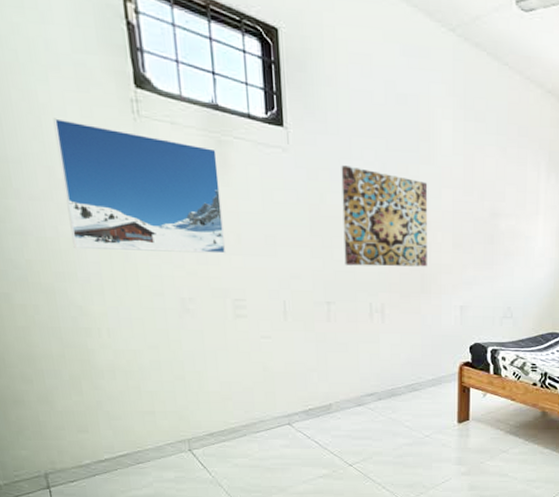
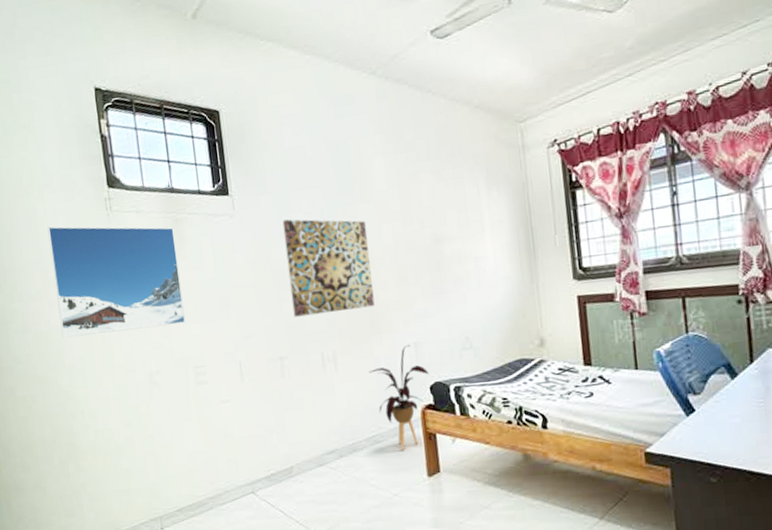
house plant: none [415,306,471,398] -> present [369,344,430,450]

